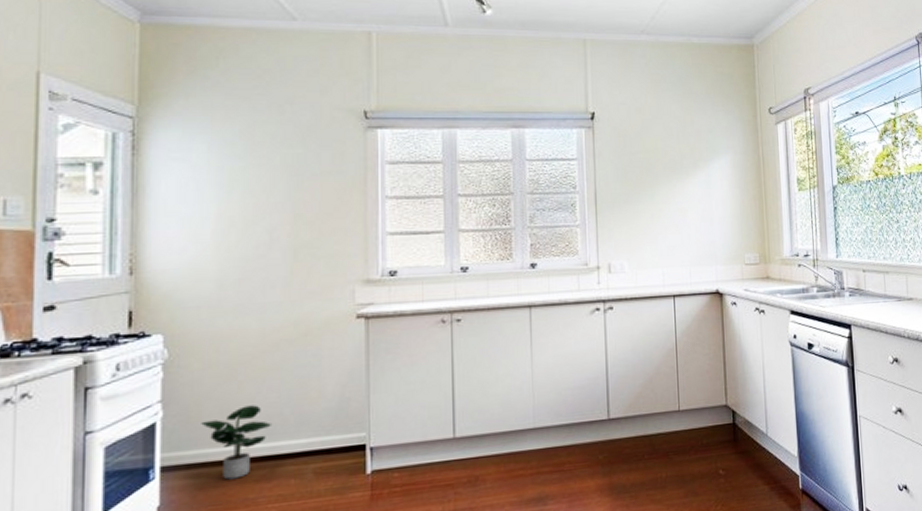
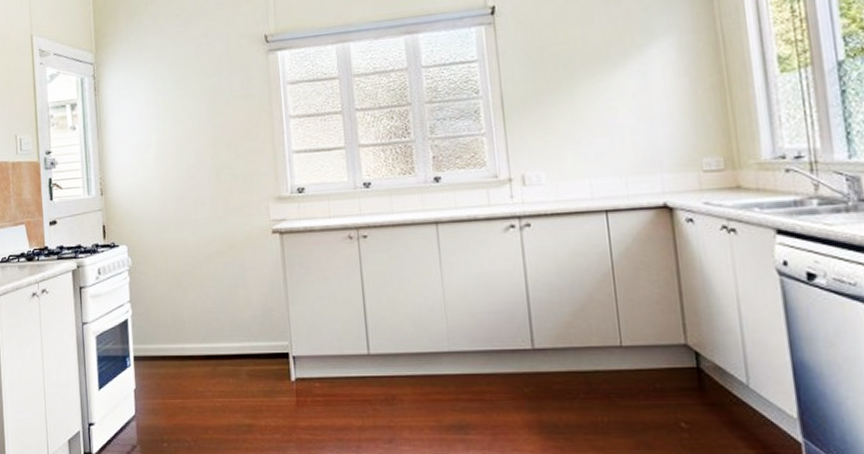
potted plant: present [201,405,273,480] -> none [159,309,212,373]

